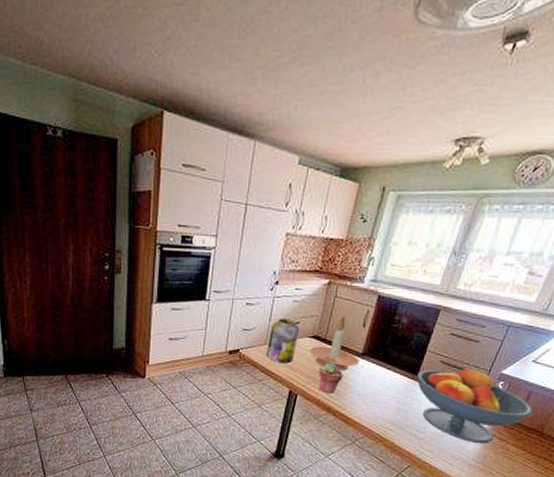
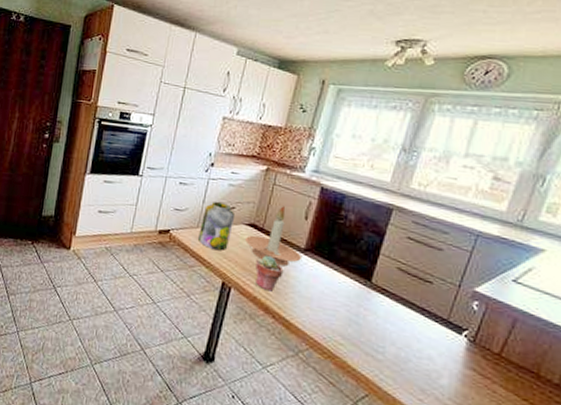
fruit bowl: present [417,368,533,444] -> none [370,276,523,379]

